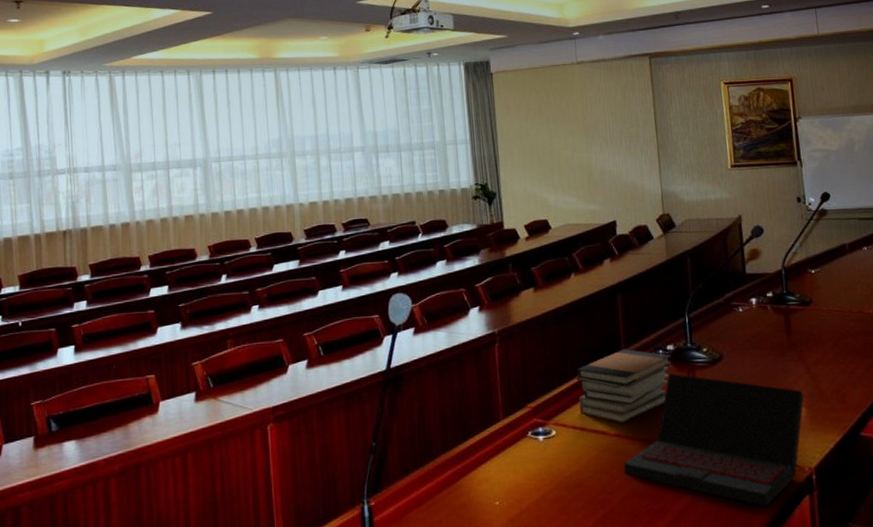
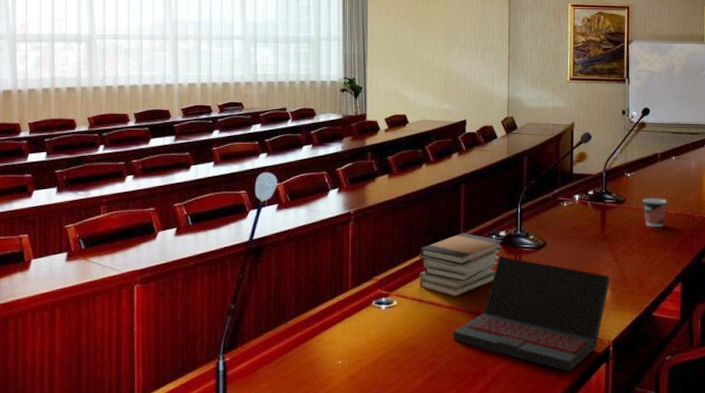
cup: none [833,296,864,331] -> present [643,198,667,227]

